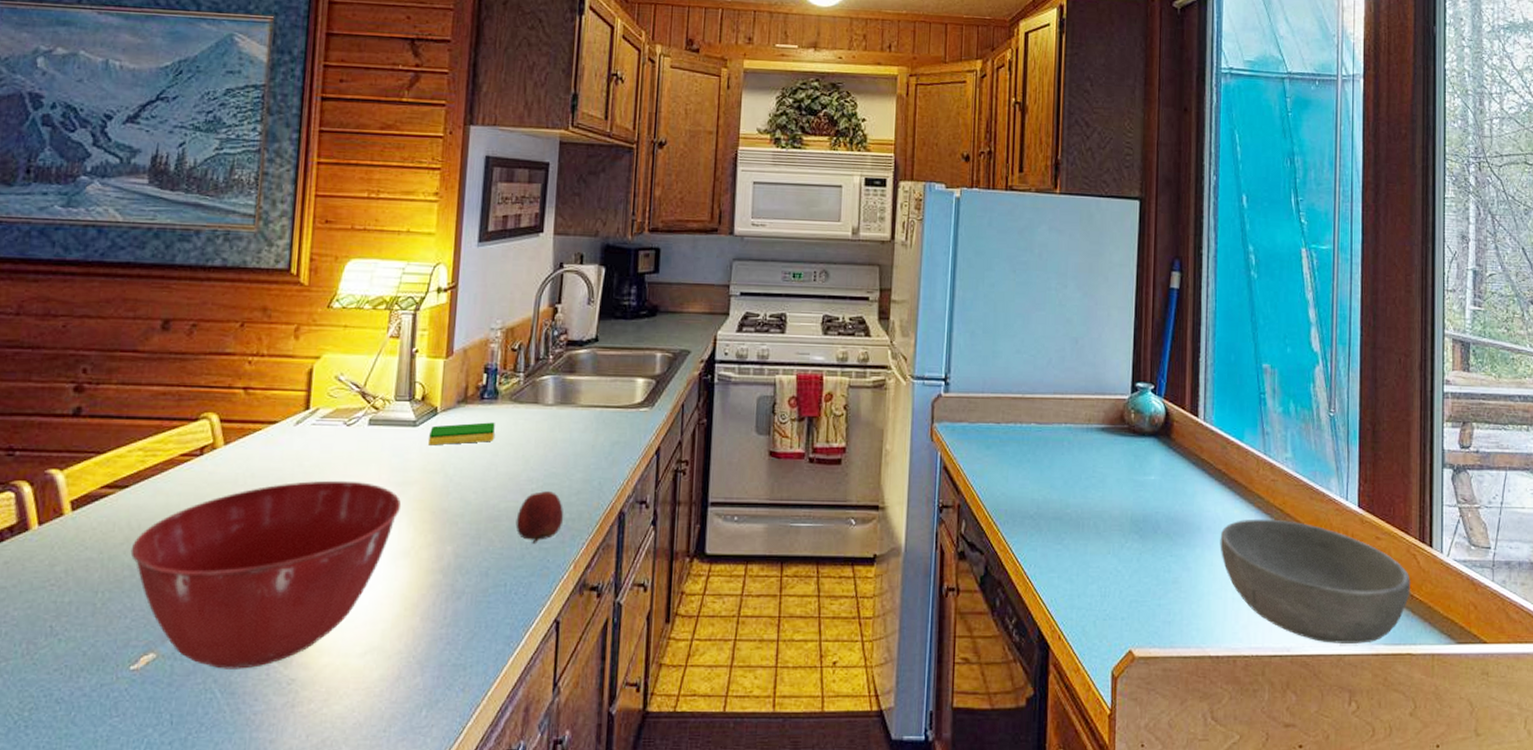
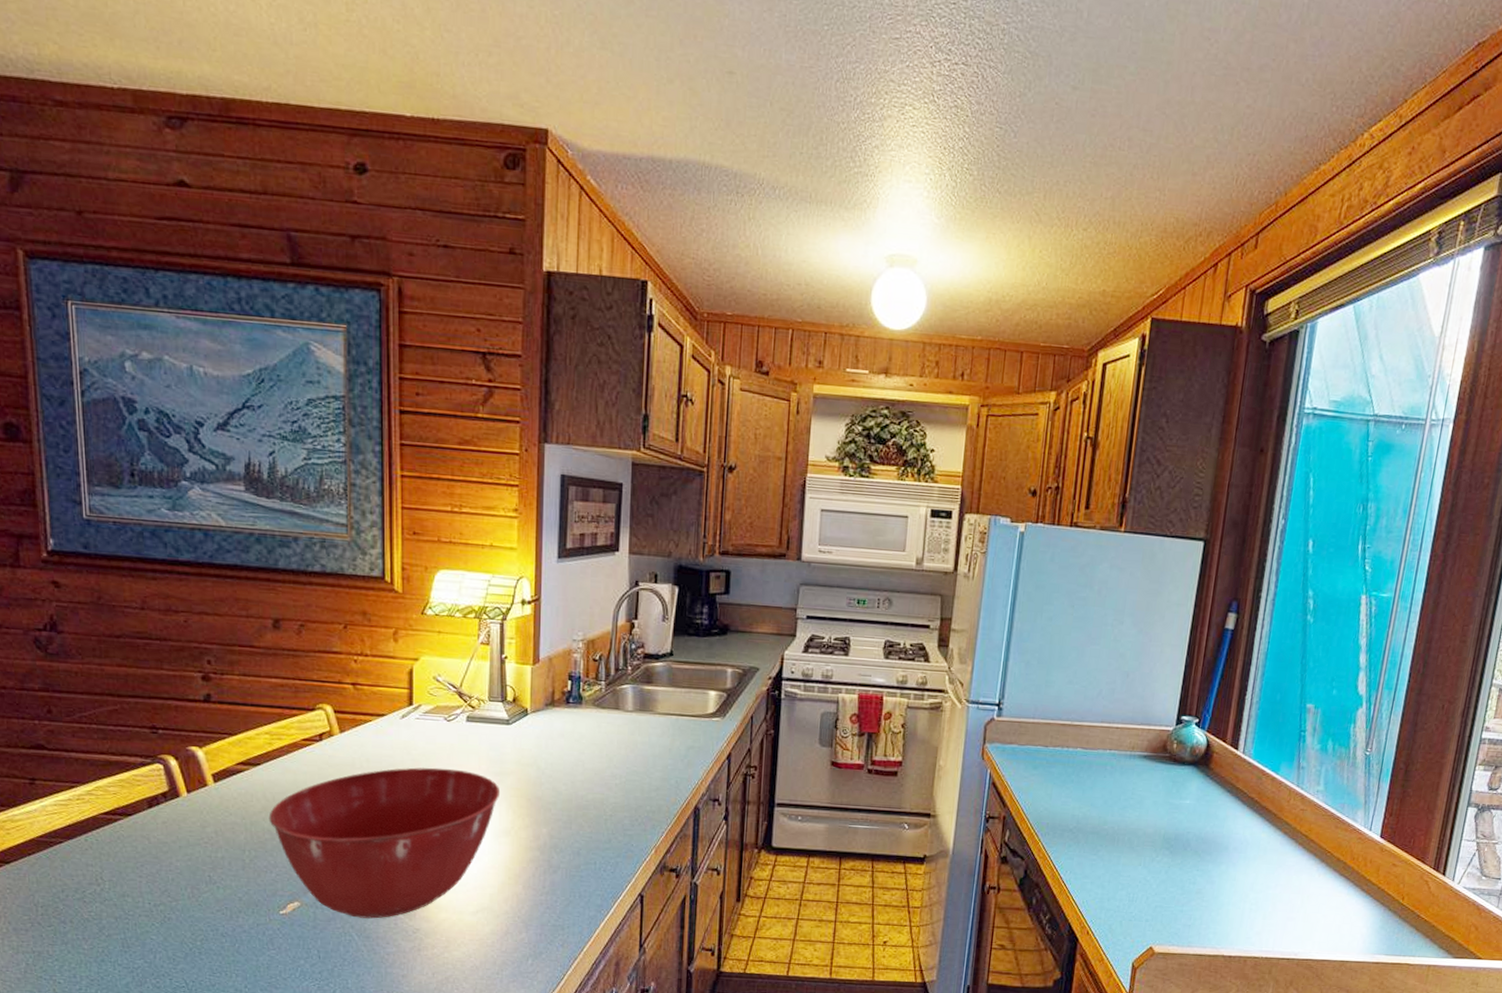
dish sponge: present [429,422,495,446] -> none [522,724,580,742]
apple: present [515,491,564,543] -> none [602,786,645,830]
bowl: present [1220,518,1410,644] -> none [1244,842,1420,953]

